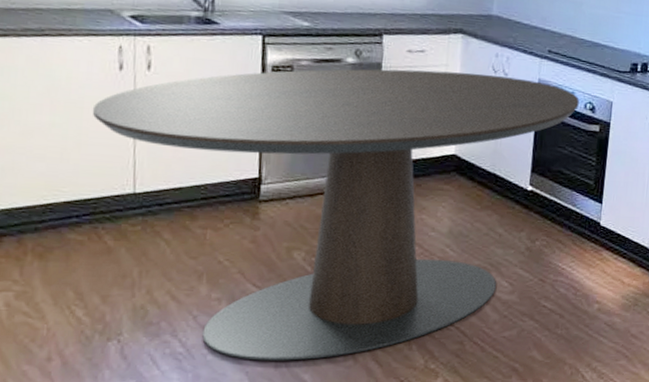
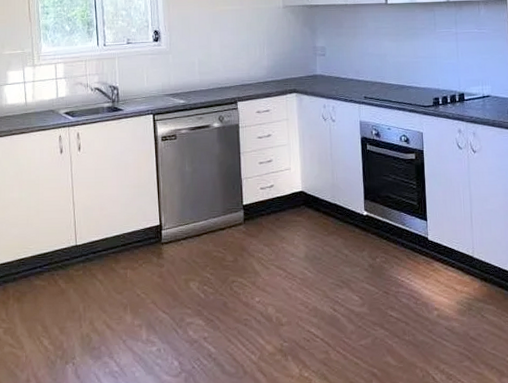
dining table: present [92,69,580,361] -> none [45,122,395,375]

